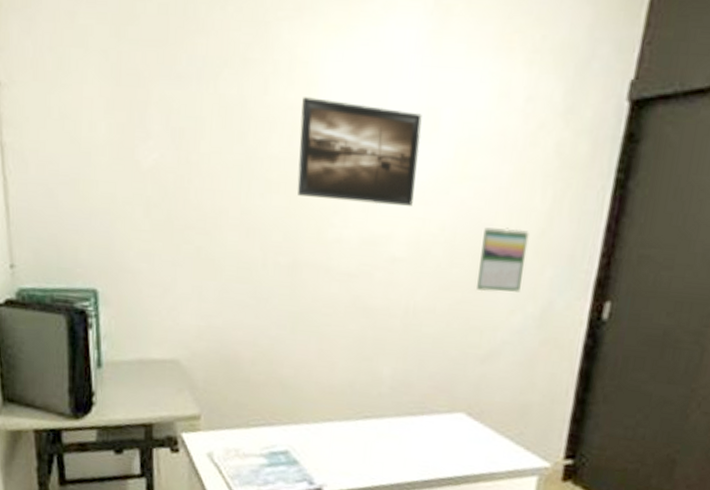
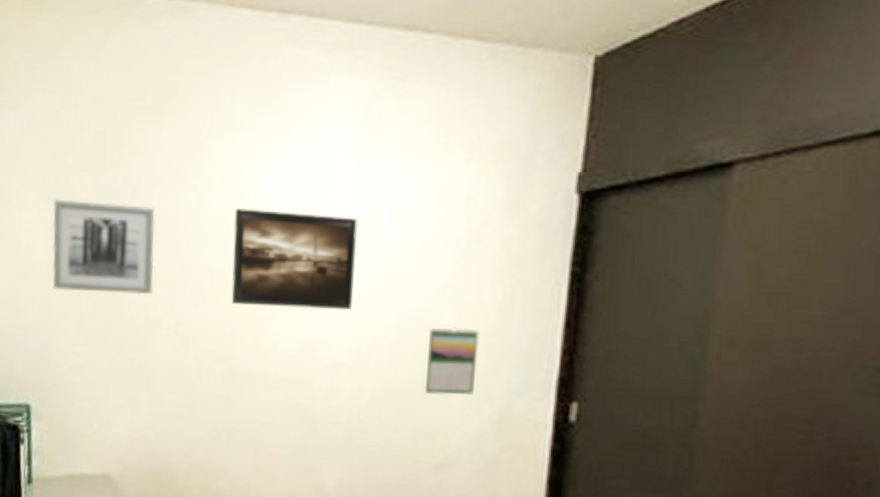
wall art: none [114,75,221,183] -> present [52,198,155,295]

